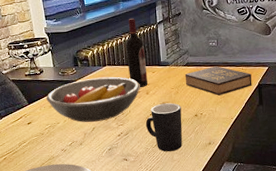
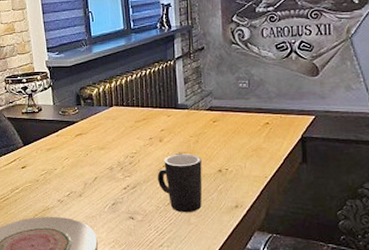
fruit bowl: present [46,77,141,123] -> none [44,119,153,171]
wine bottle: present [125,19,148,88] -> none [136,53,162,134]
hardback book: present [185,66,252,96] -> none [207,112,293,149]

